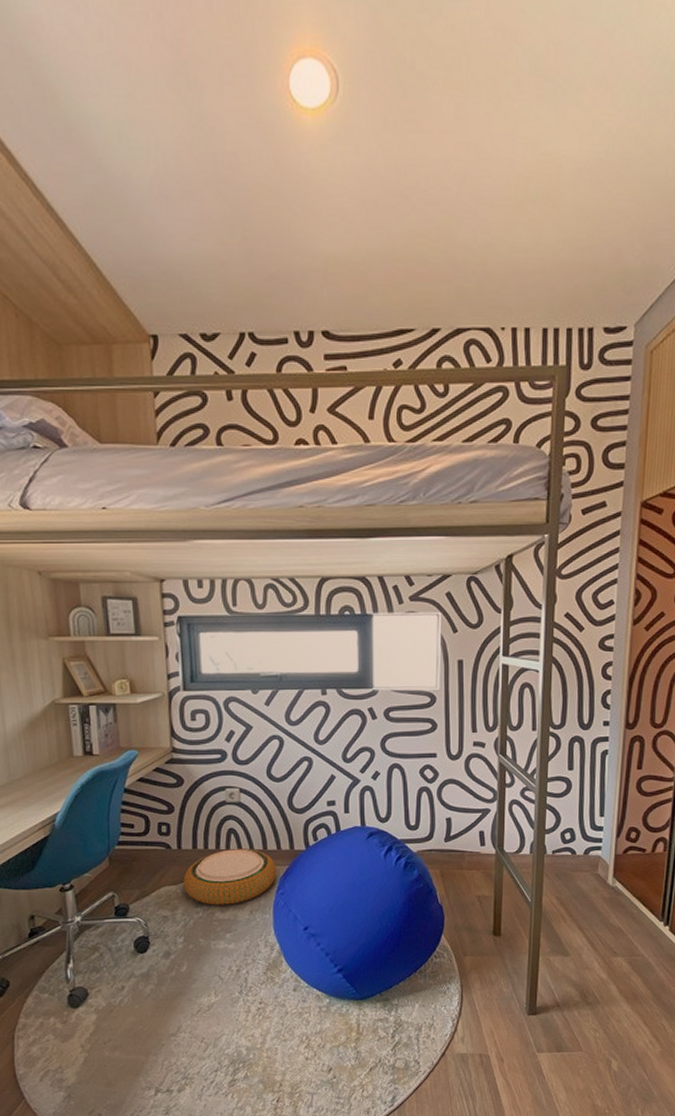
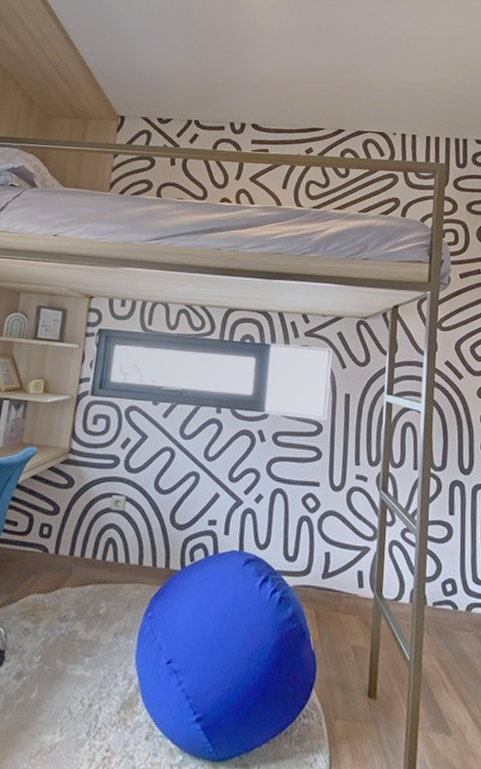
woven basket: present [183,848,276,905] -> none [52,560,149,624]

